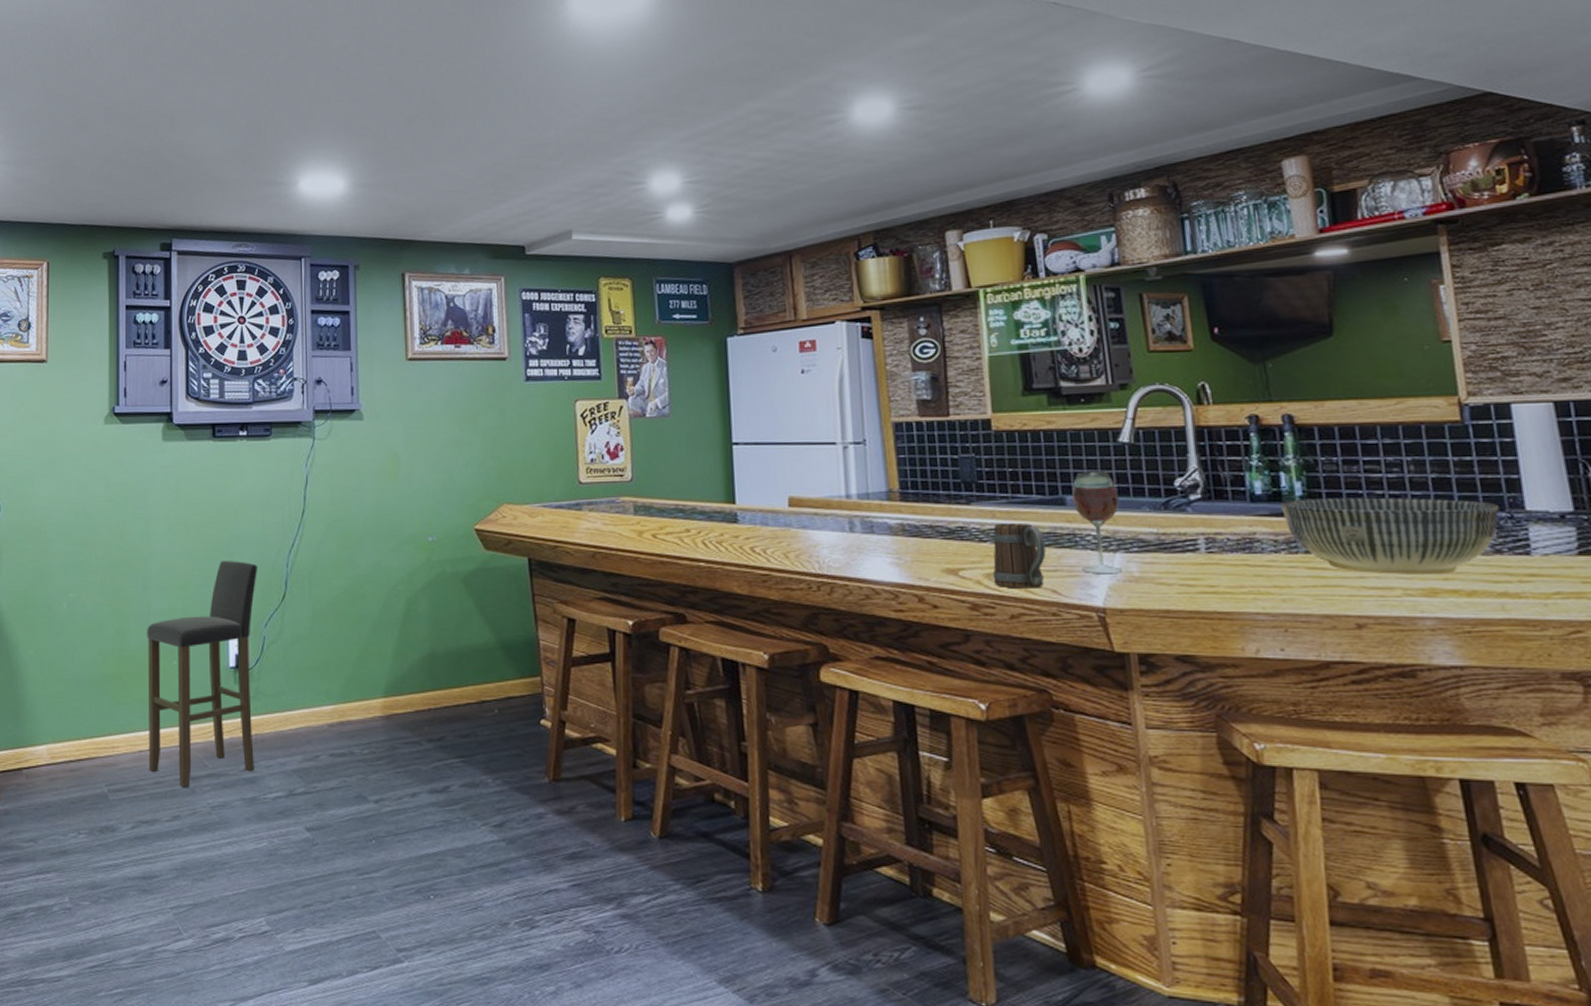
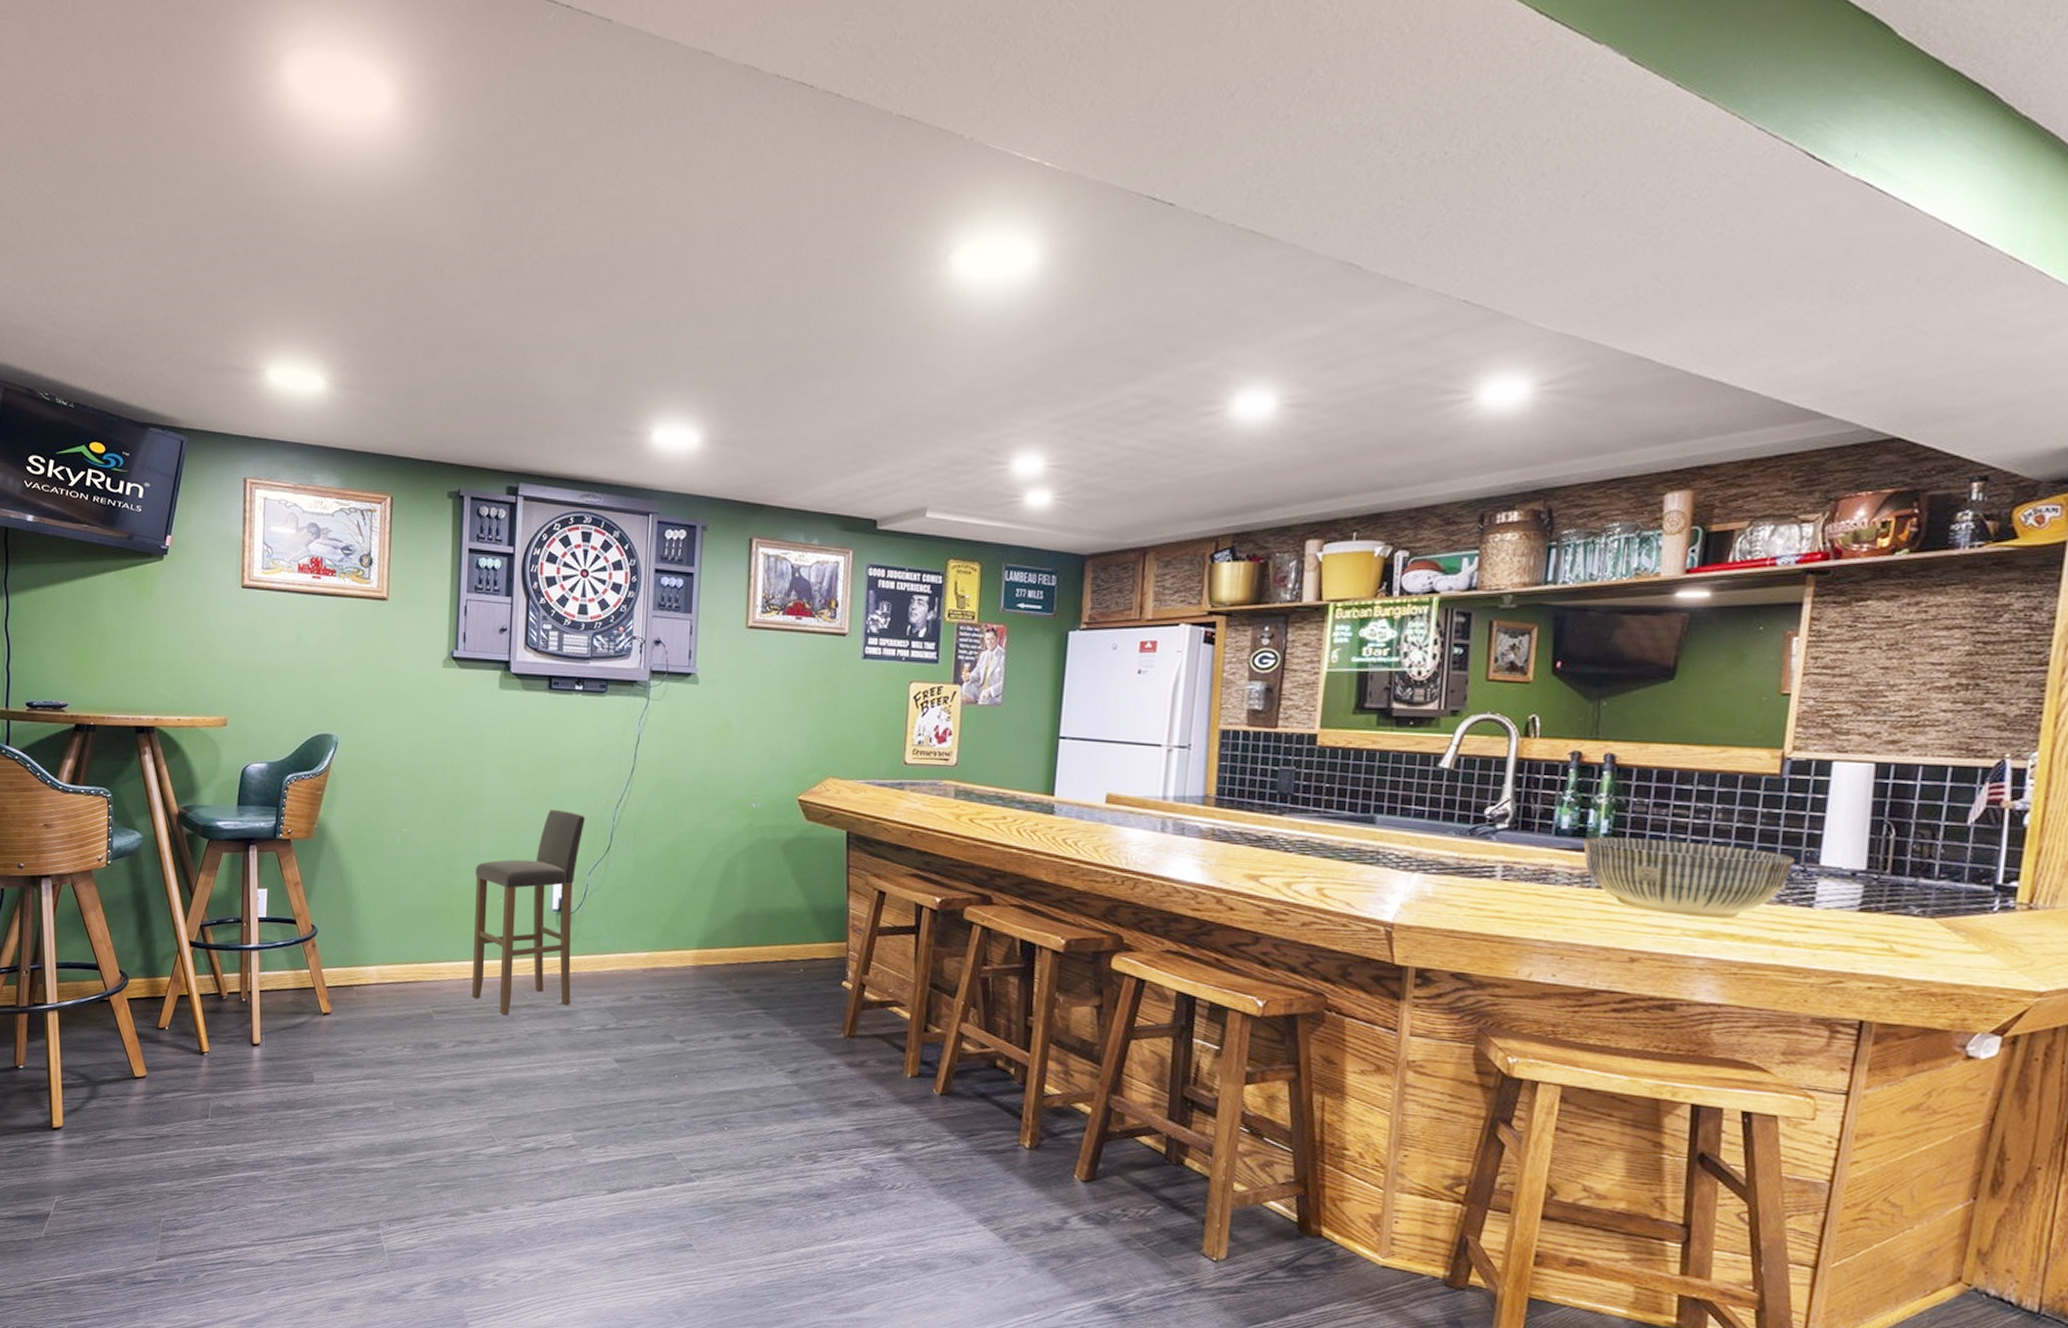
beer mug: present [992,522,1046,589] -> none [1291,835,1349,900]
wineglass: present [1072,471,1122,575] -> none [1378,793,1429,893]

